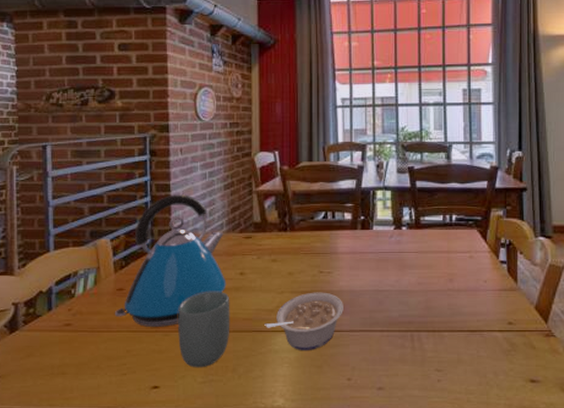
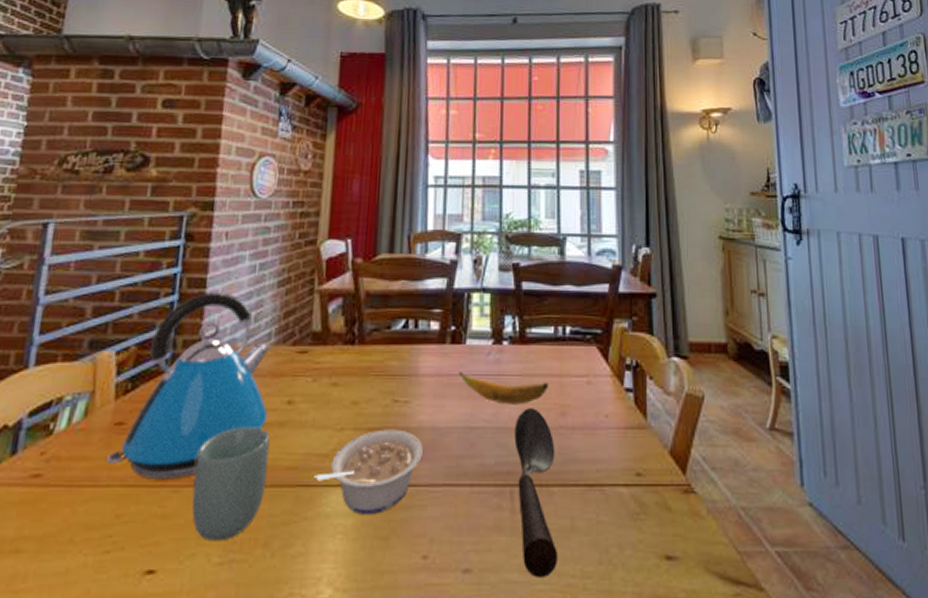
banana: none [368,251,439,274] -> present [458,372,548,405]
spoon: none [413,276,447,393] -> present [514,408,557,577]

